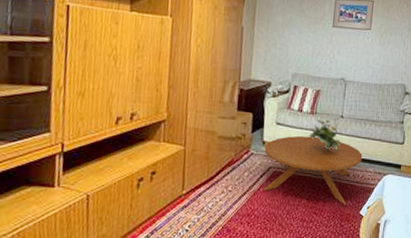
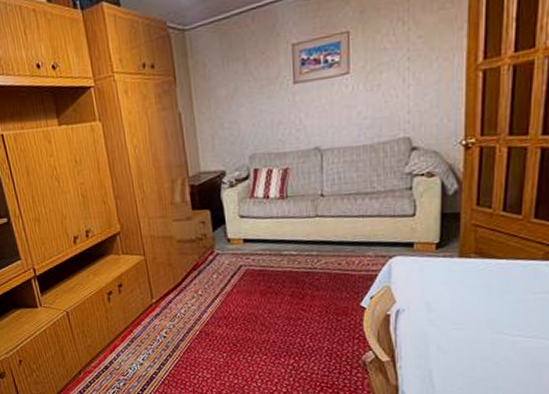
coffee table: present [263,135,363,205] -> none [230,224,356,298]
flowering plant: present [308,119,340,150] -> none [281,202,324,238]

